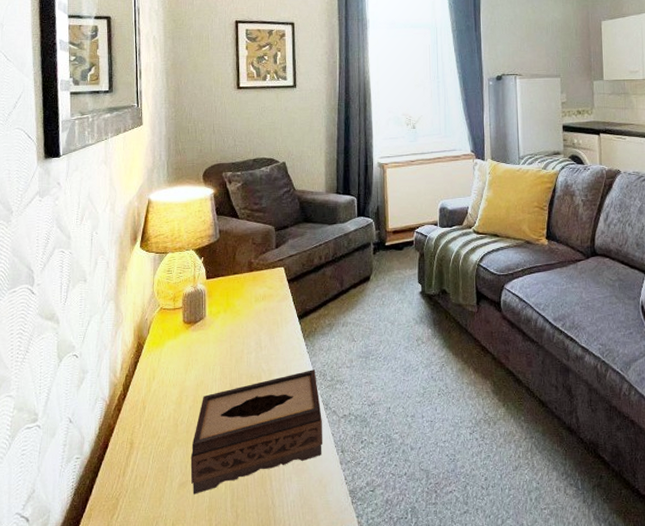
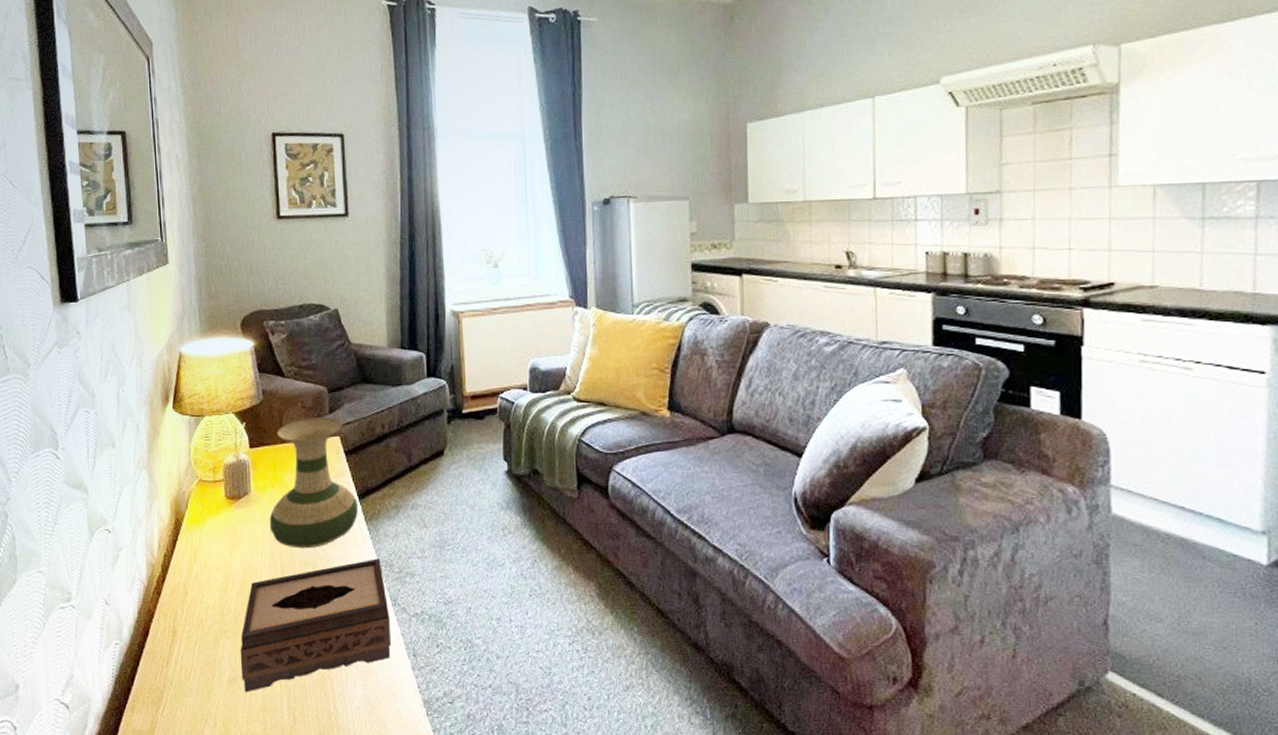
vase: none [221,252,297,364] -> present [269,418,358,549]

